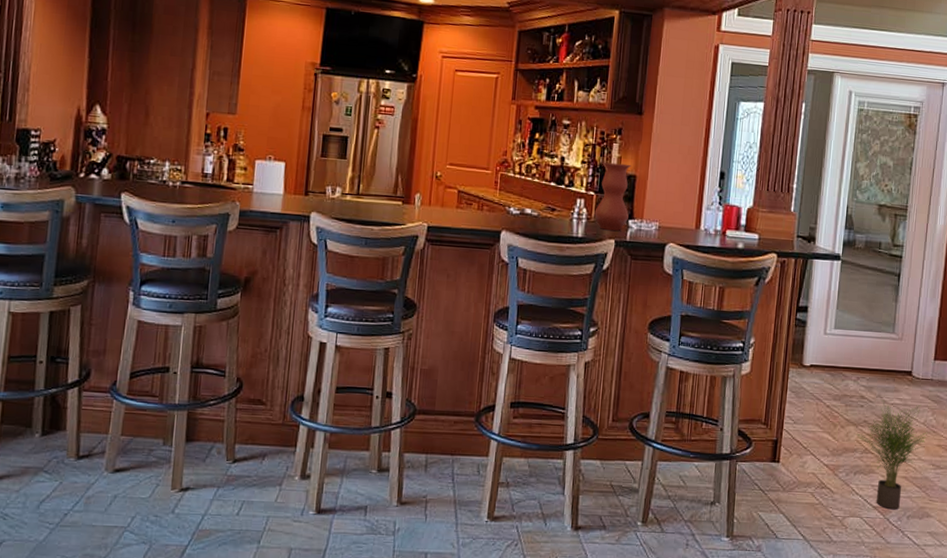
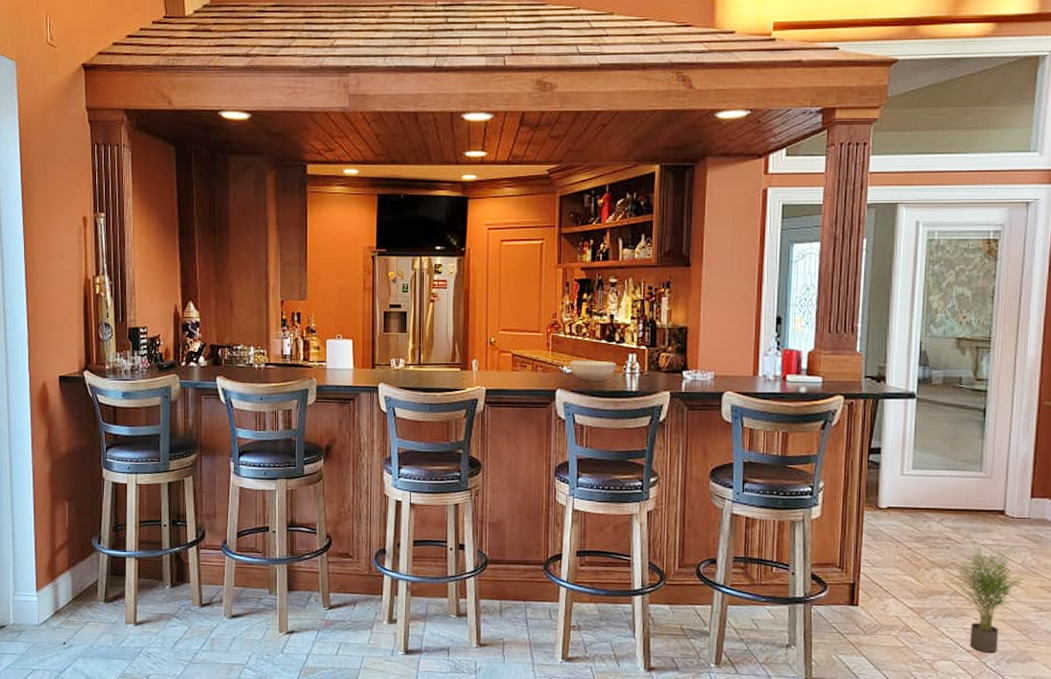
bowl: none [516,201,564,225] -> present [569,360,616,381]
vase: present [594,162,632,232] -> none [647,316,682,384]

